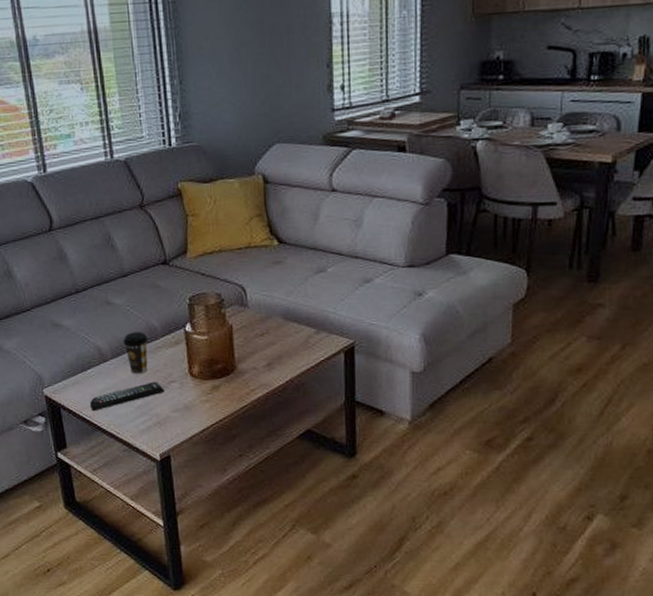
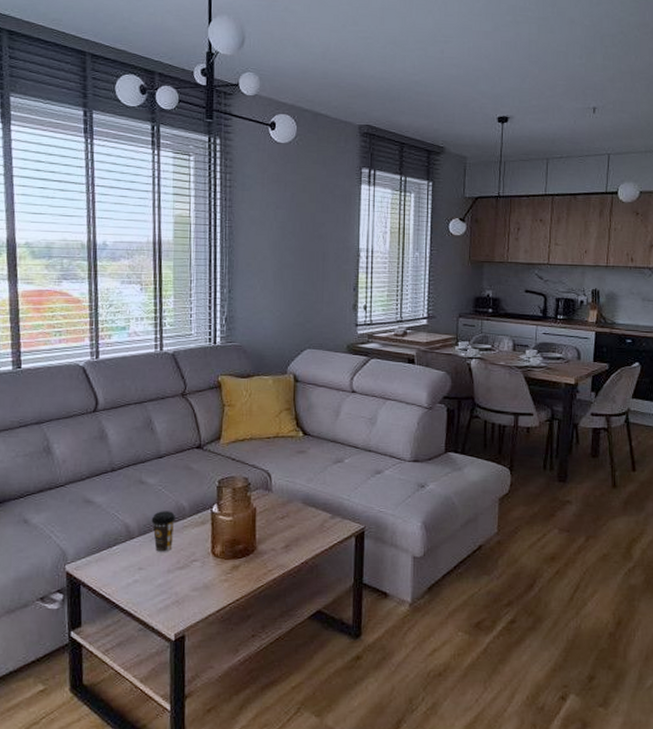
remote control: present [89,381,165,411] -> none [110,560,186,588]

